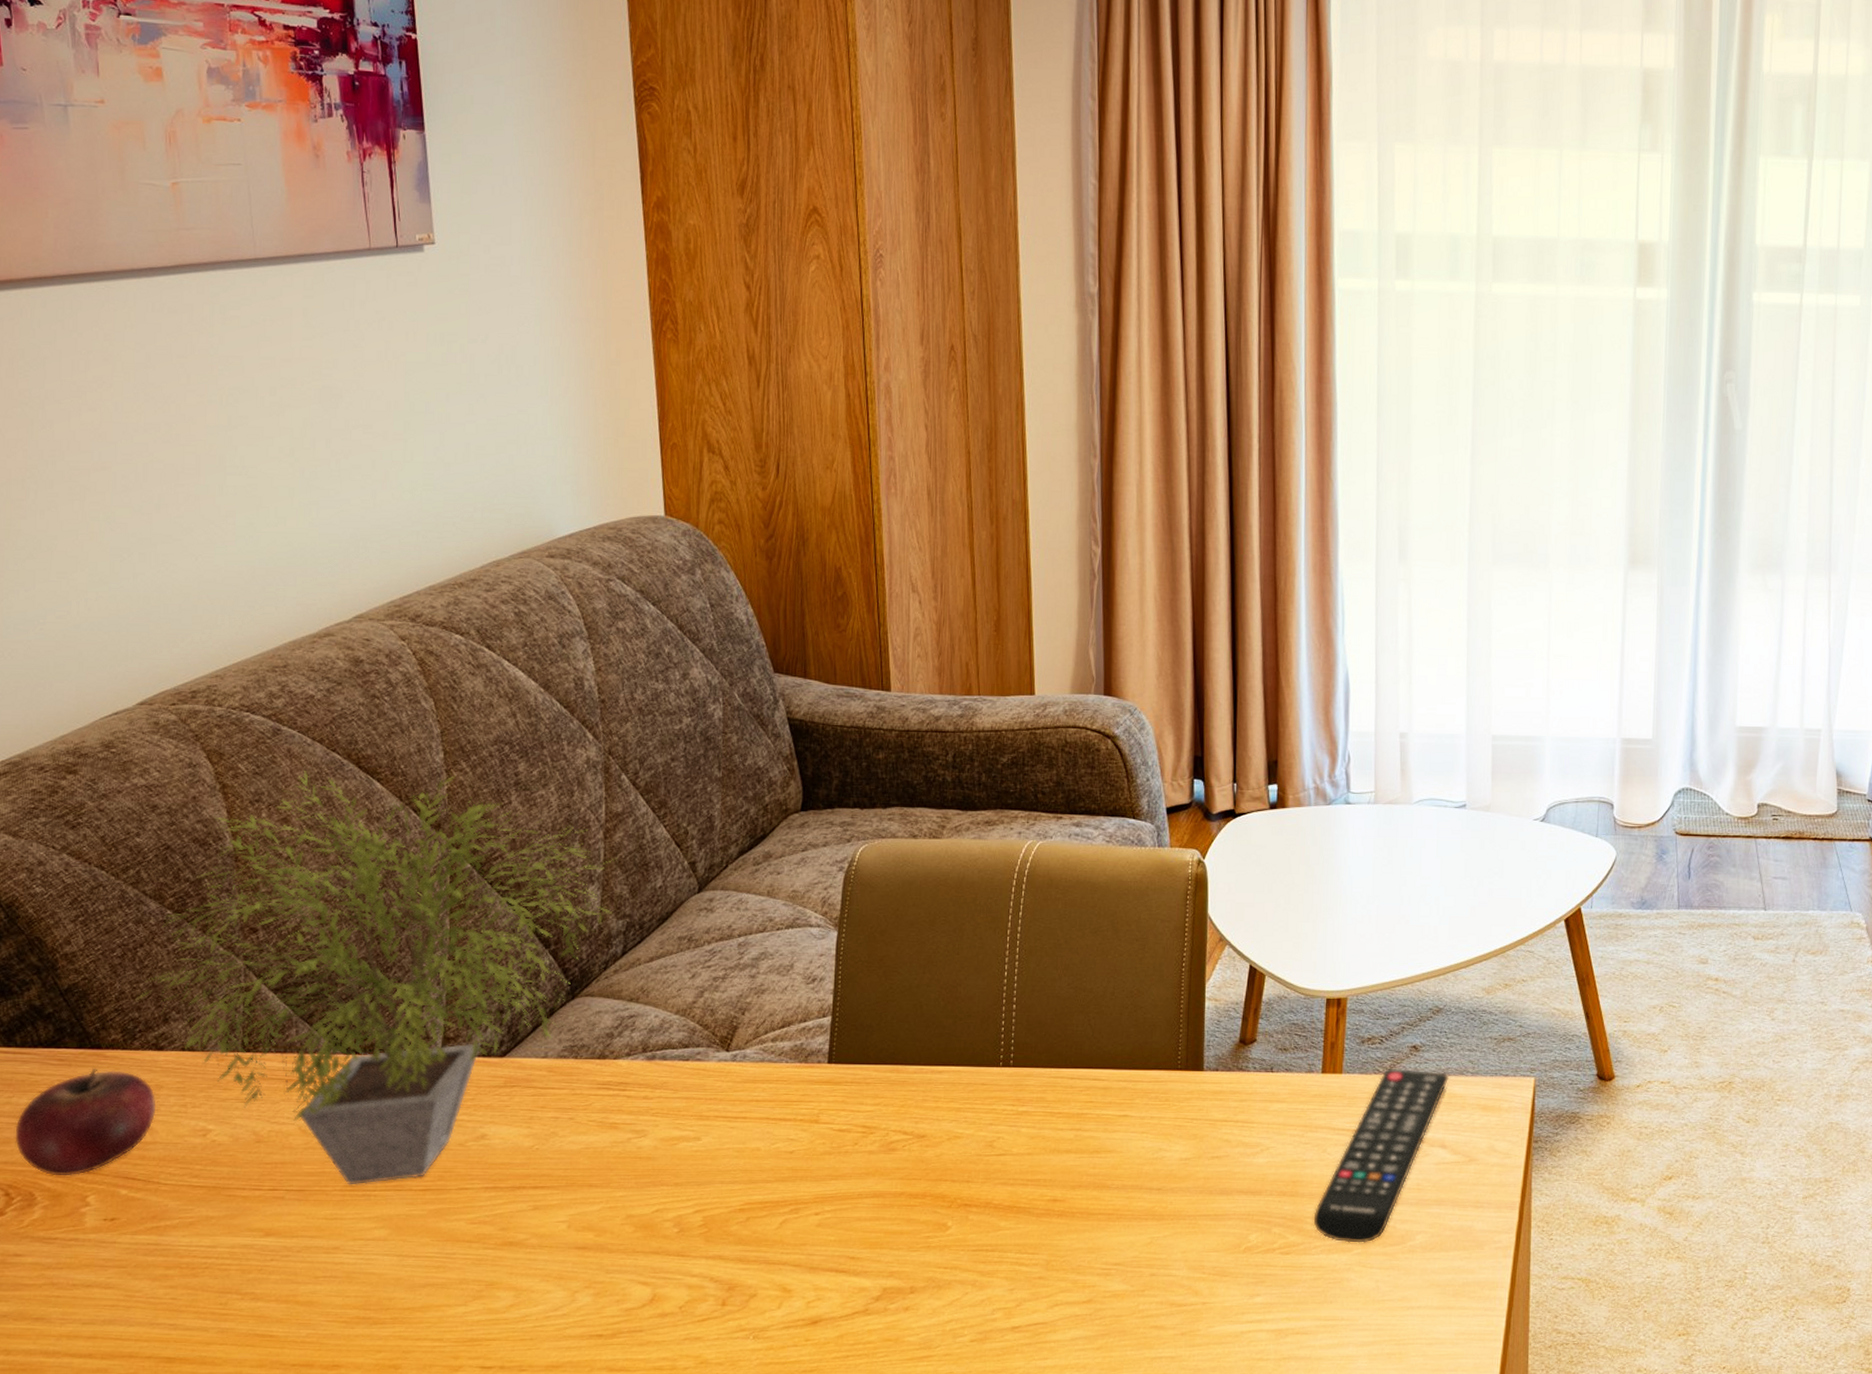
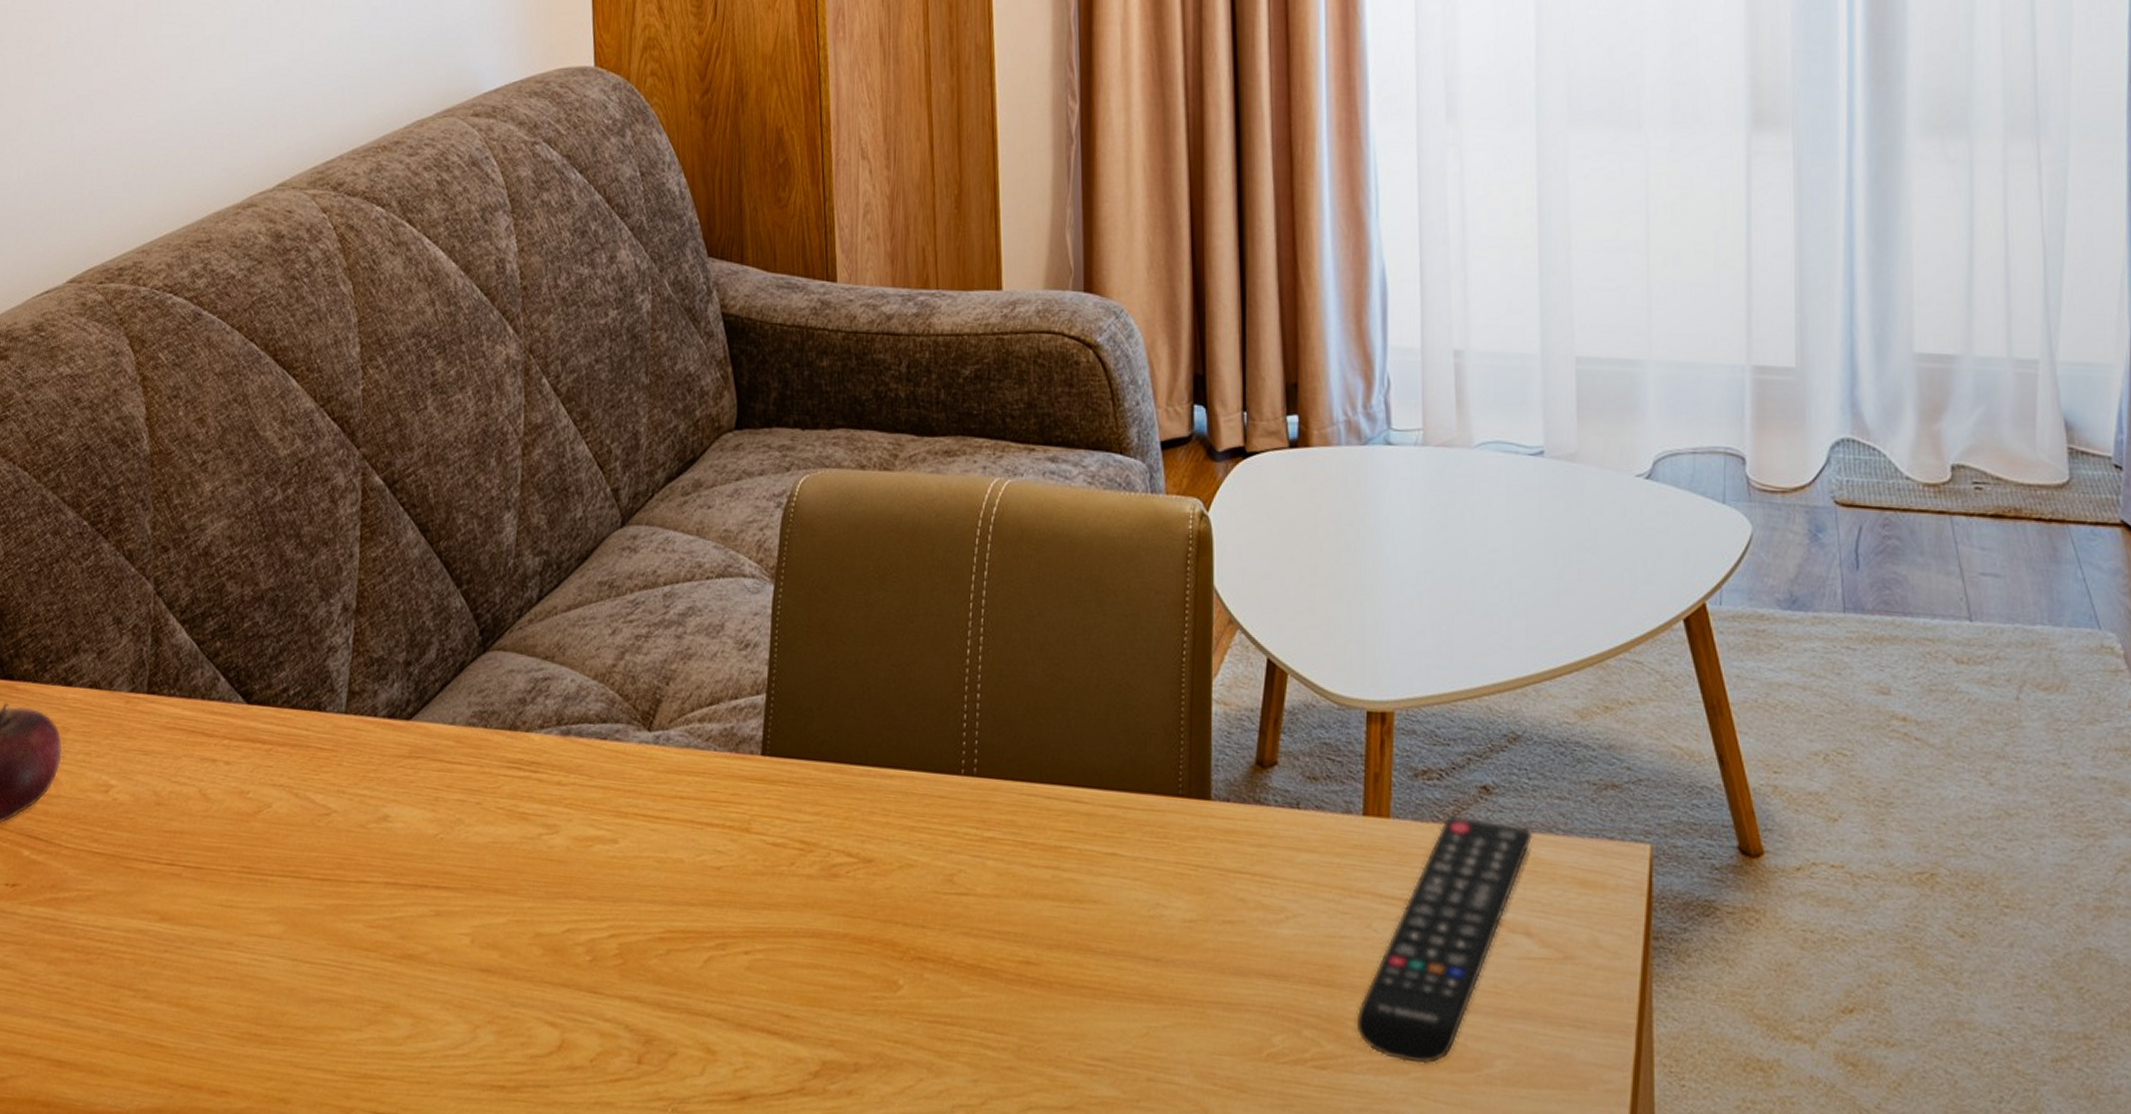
potted plant: present [135,771,617,1185] -> none [48,363,535,867]

